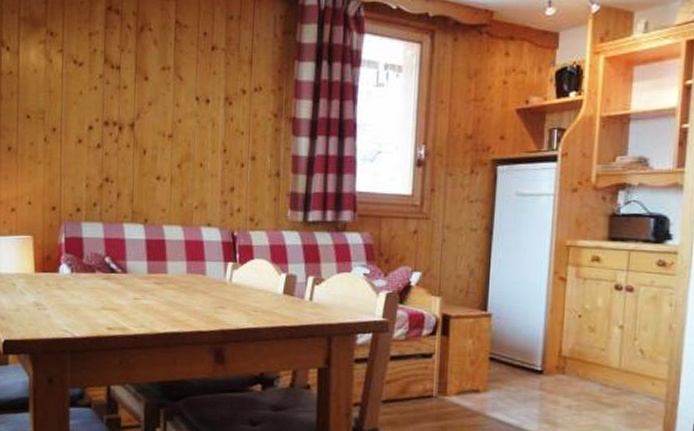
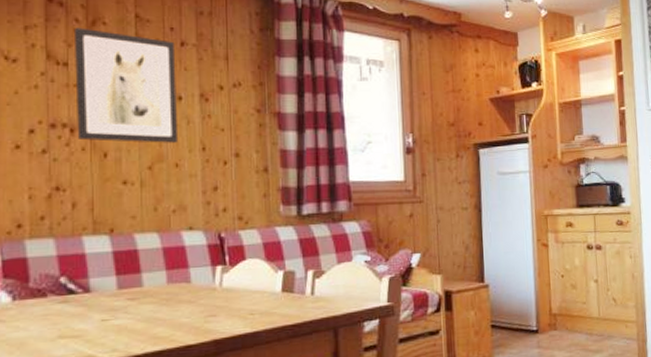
wall art: none [124,34,207,144] -> present [73,27,179,143]

